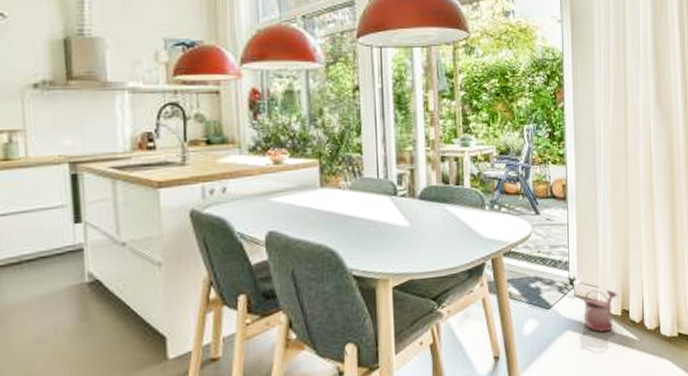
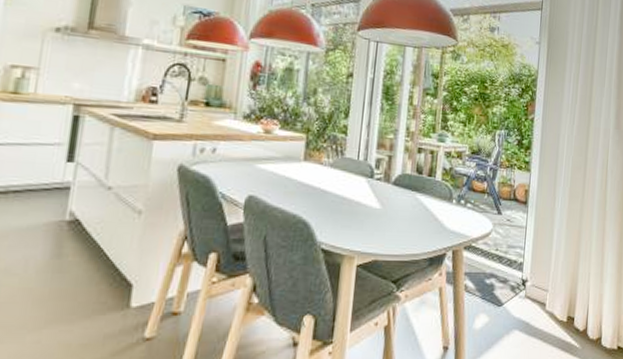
watering can: present [583,289,618,333] -> none [531,293,566,337]

